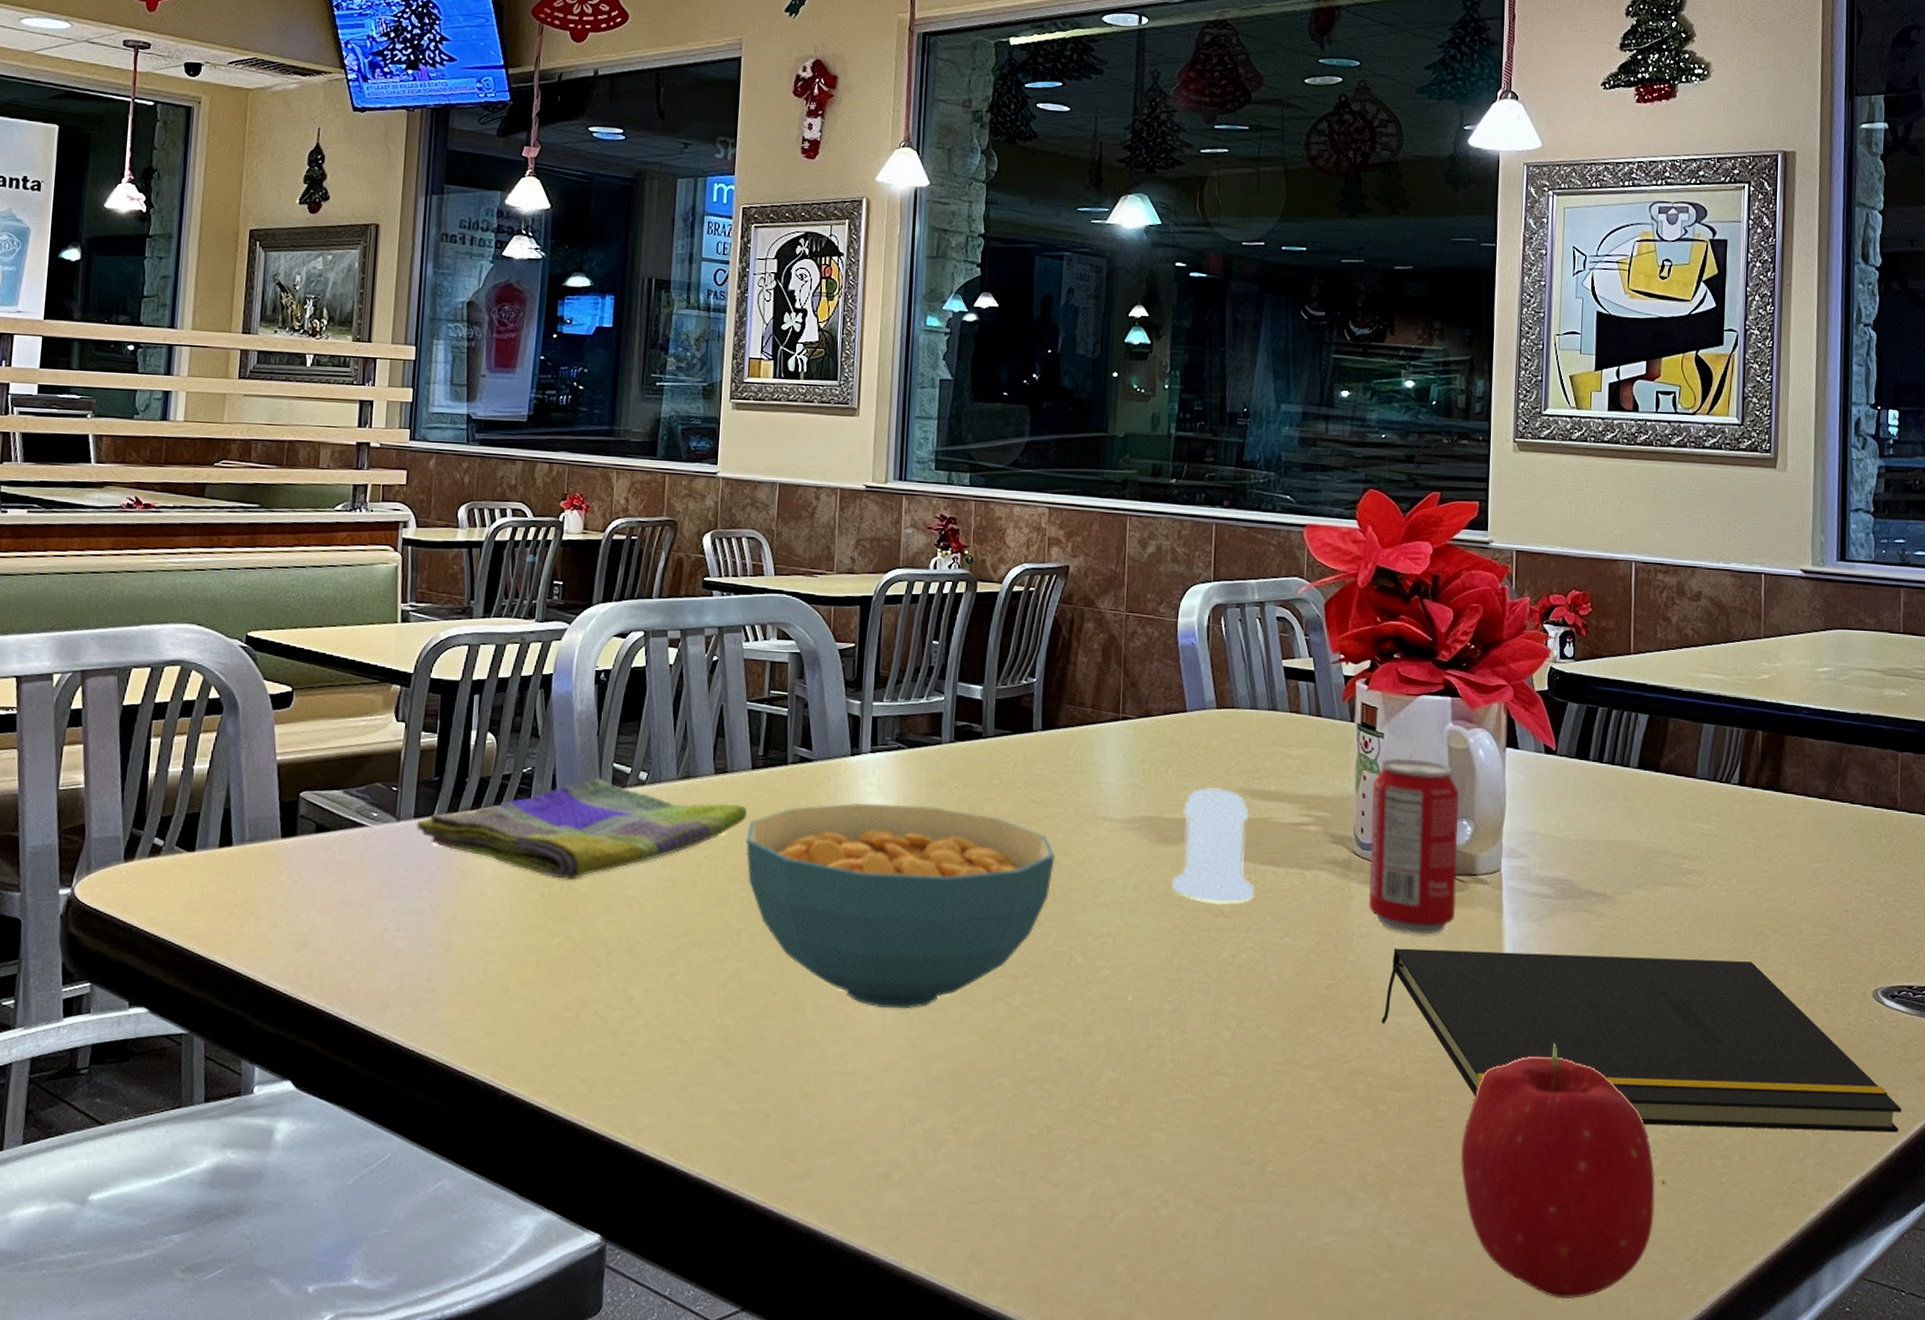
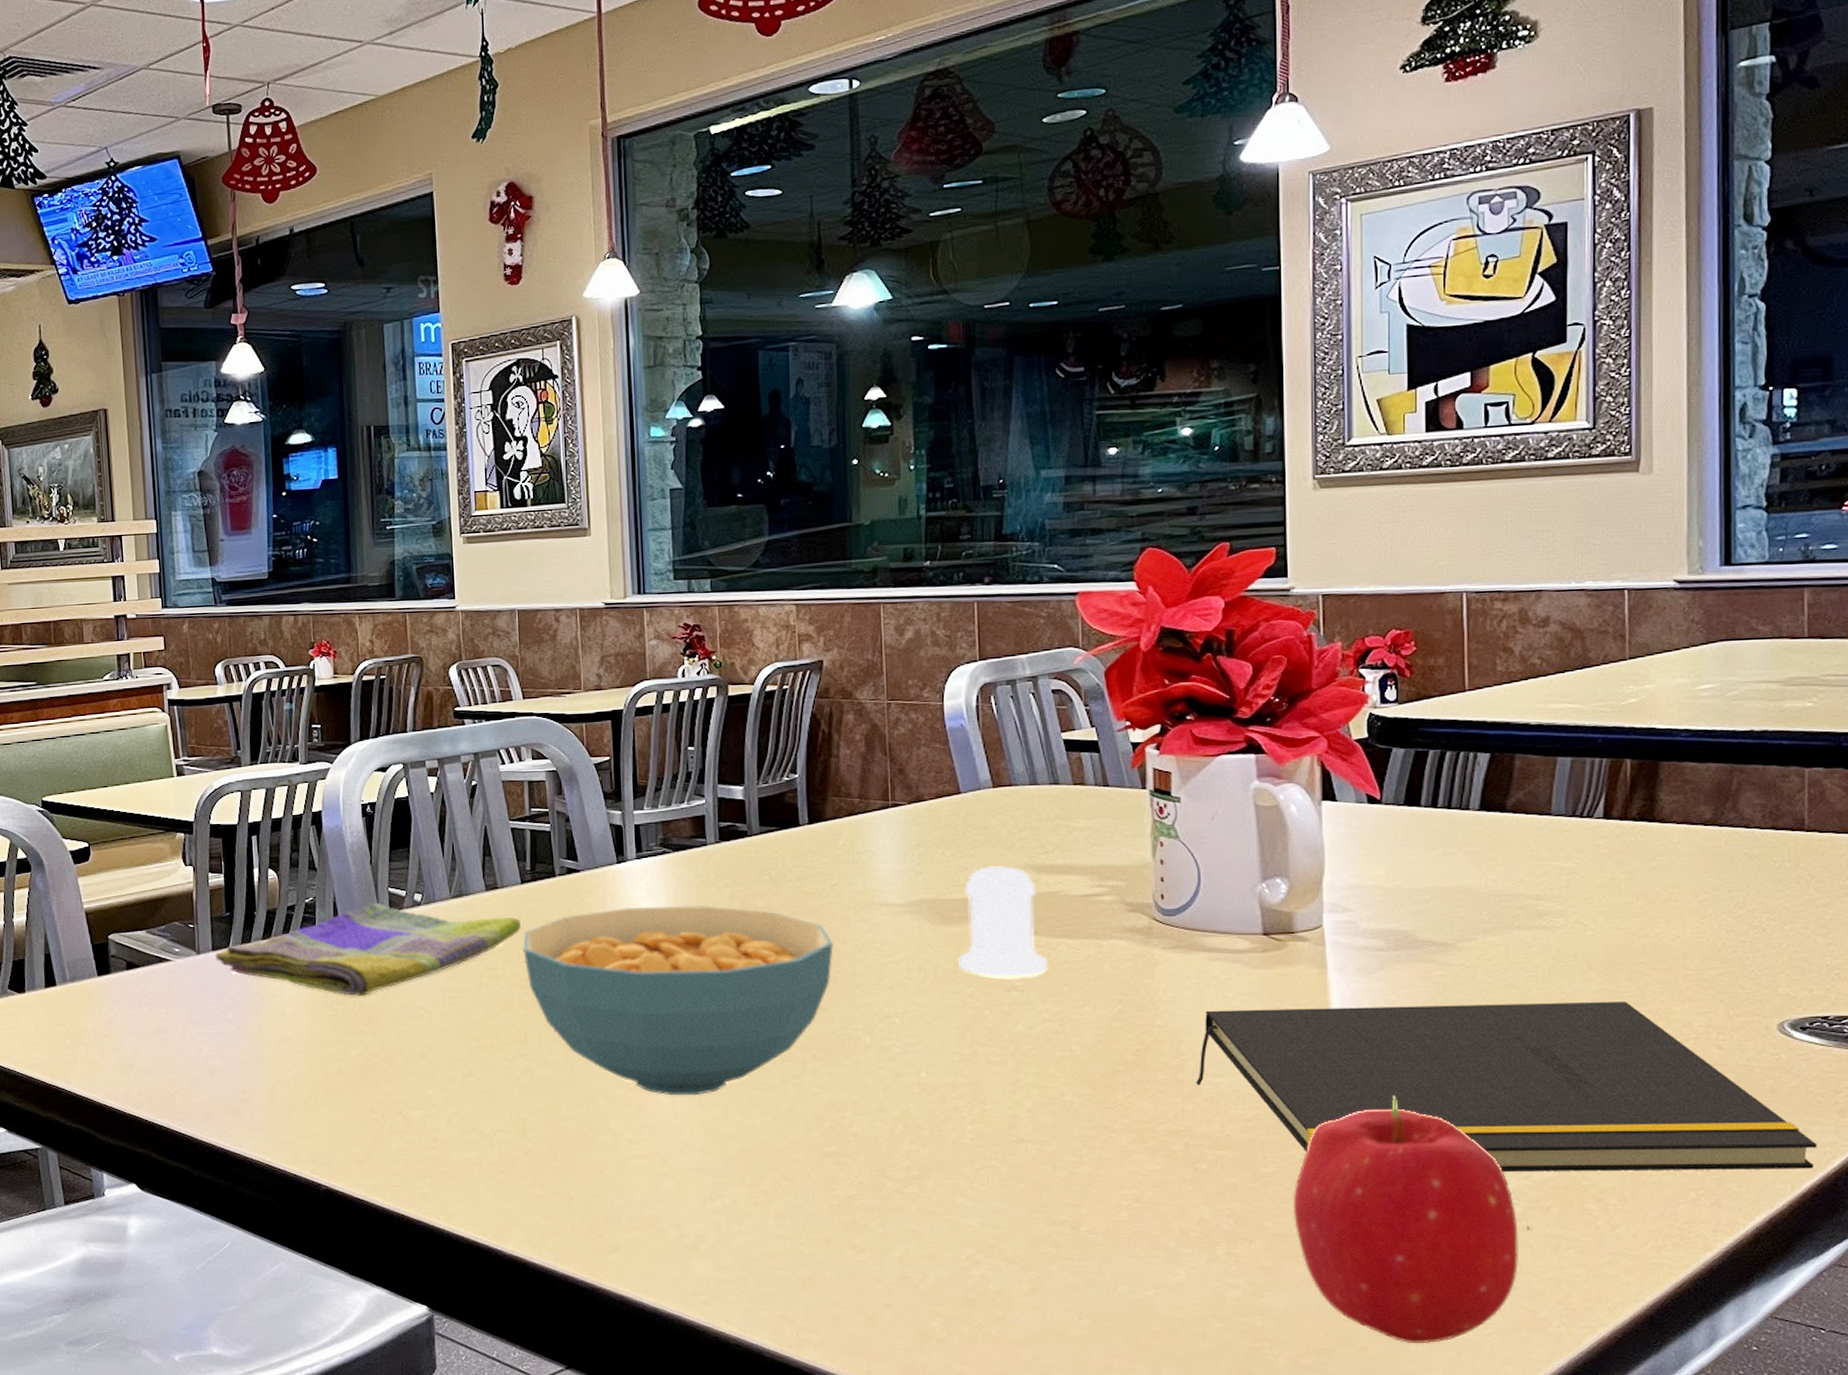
beverage can: present [1368,759,1460,935] -> none [1171,821,1274,996]

